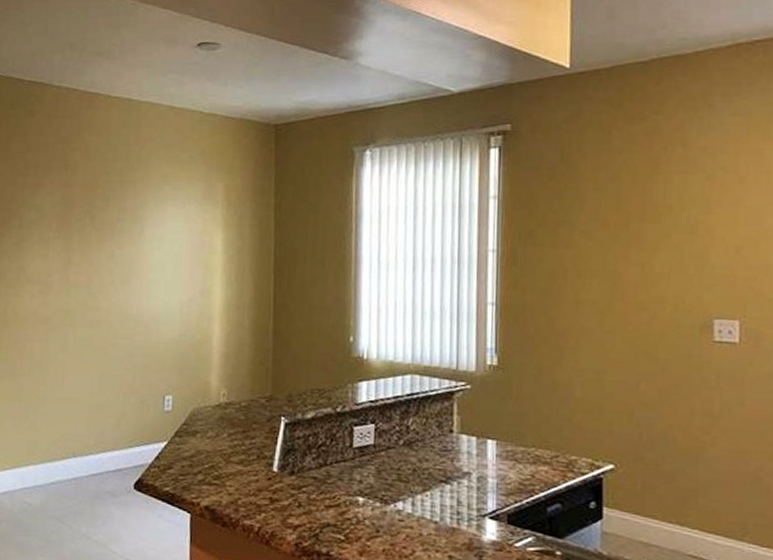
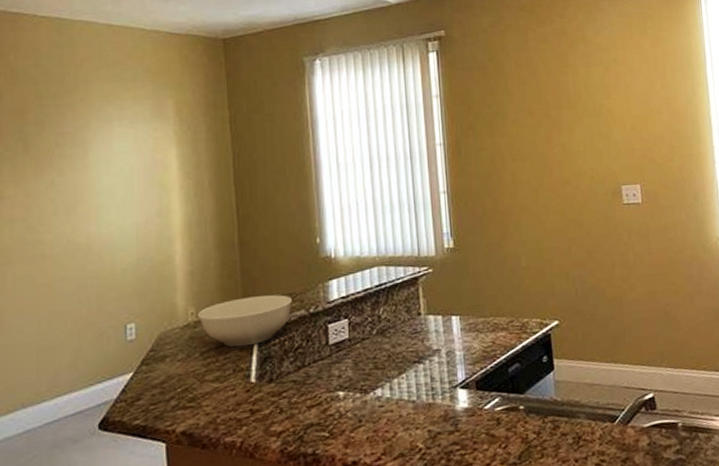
bowl: none [228,386,320,435] -> present [197,294,292,348]

